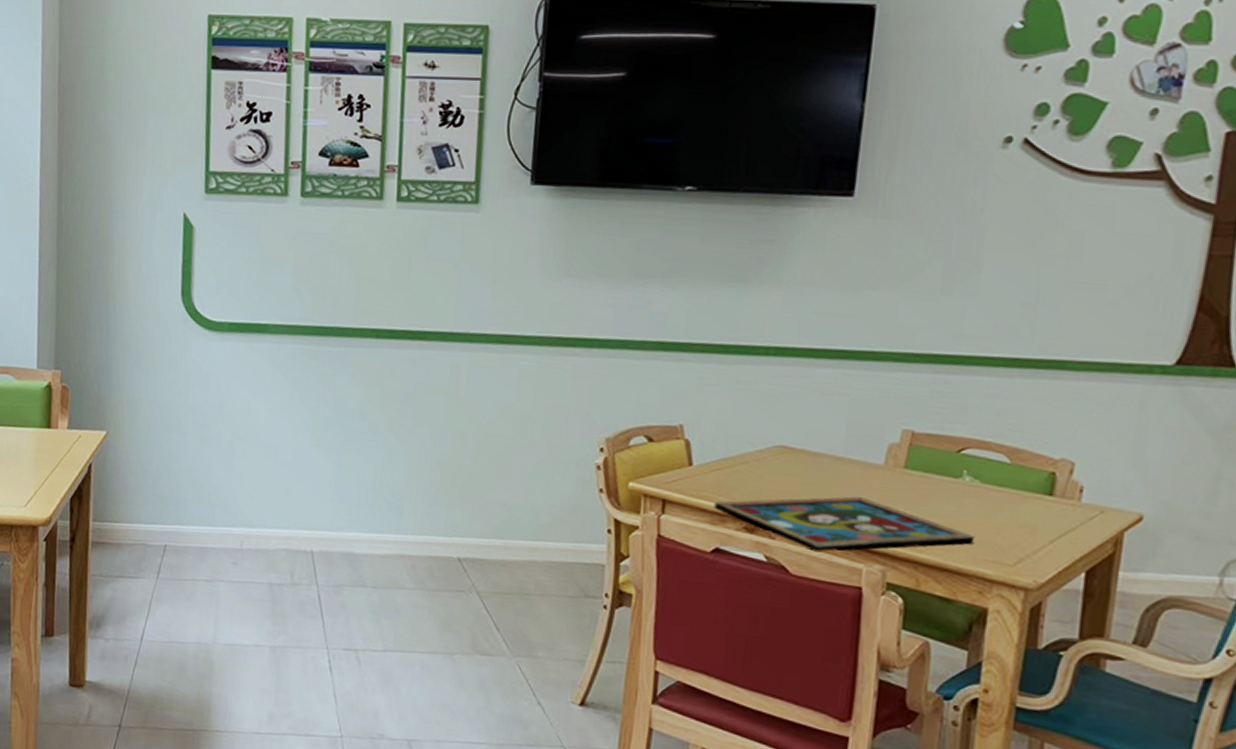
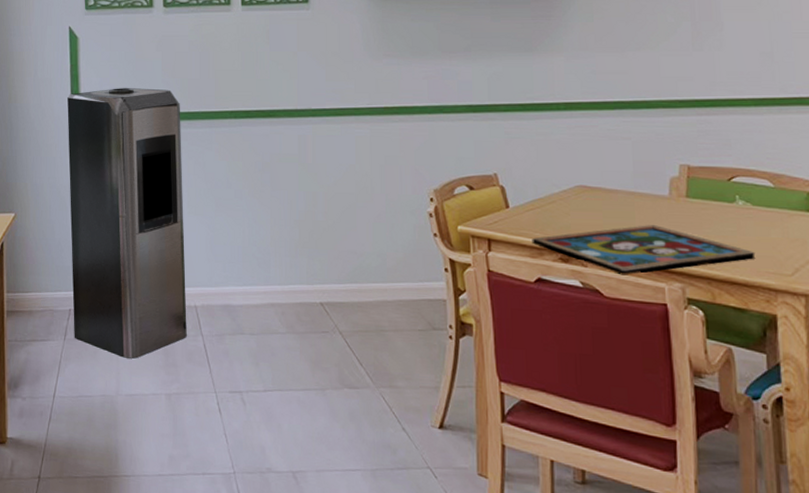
water dispenser: none [168,291,313,605] -> present [67,87,187,359]

